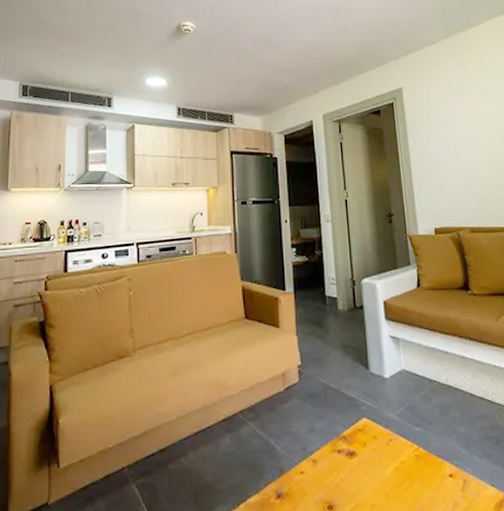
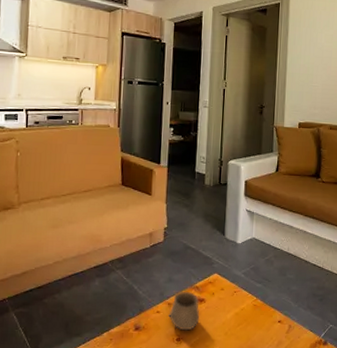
cup: none [315,443,353,496] -> present [168,291,200,331]

